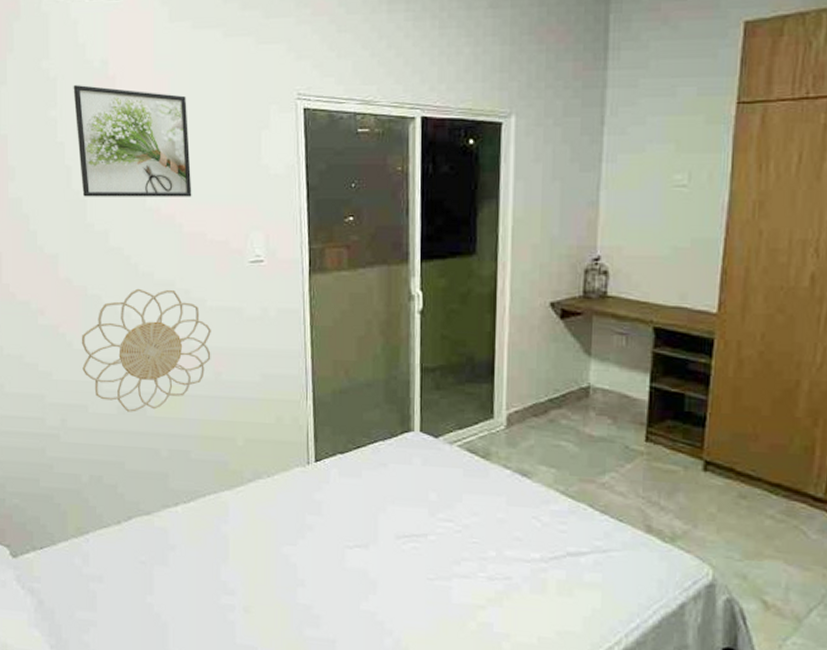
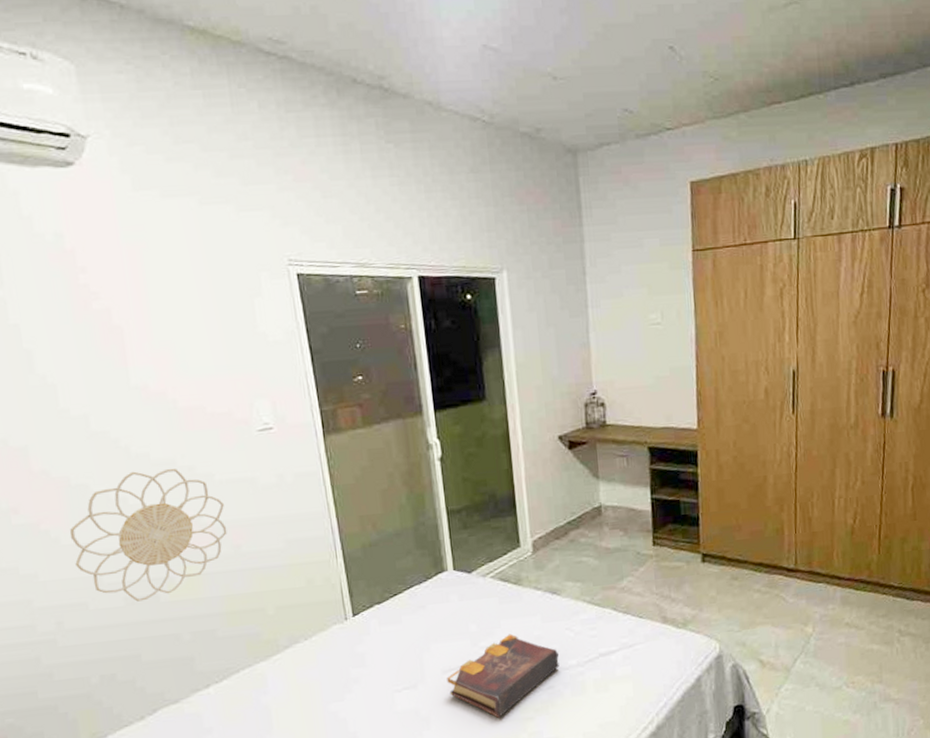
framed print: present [73,85,192,197] -> none [22,261,184,381]
book: none [399,510,522,600] -> present [447,634,560,719]

